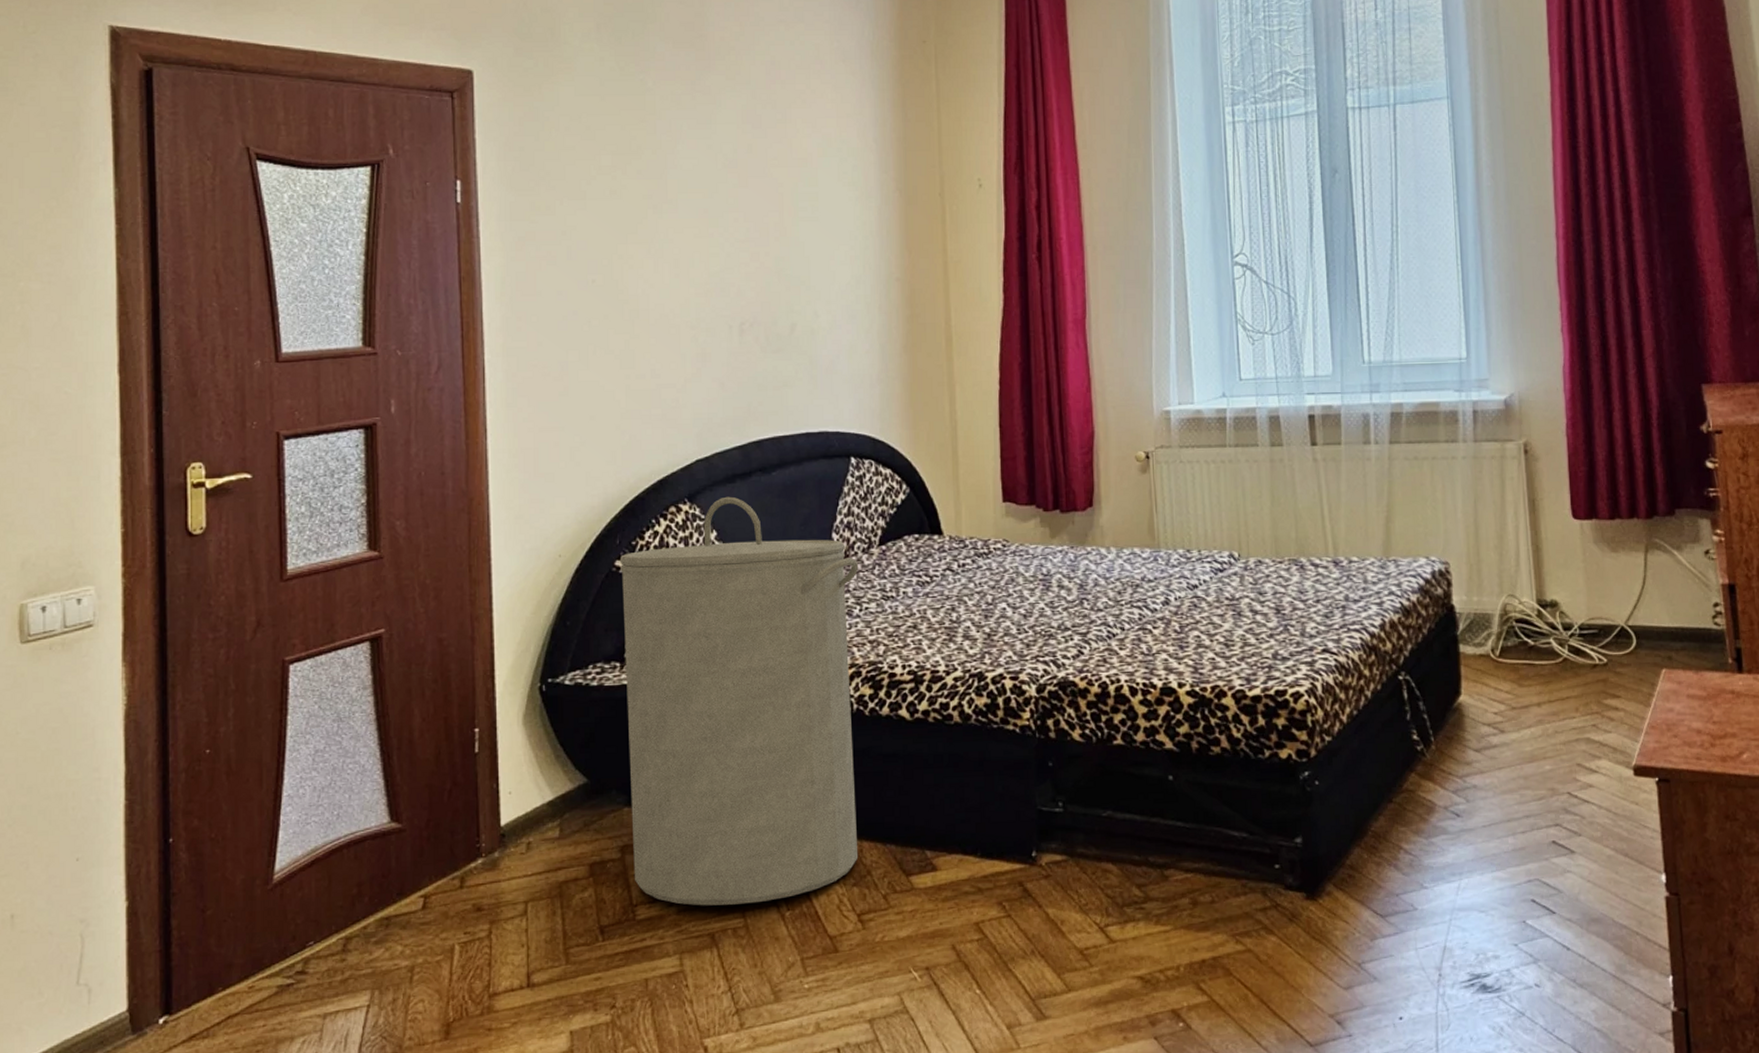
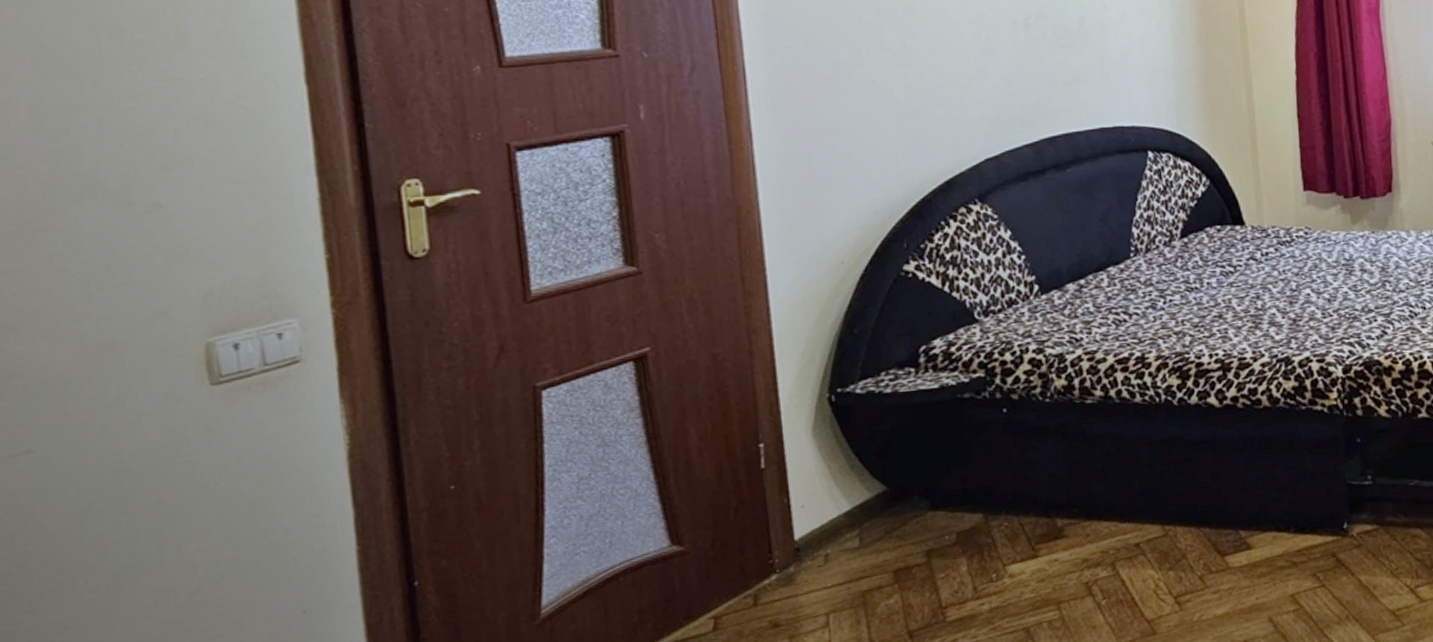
laundry hamper: present [619,496,859,906] -> none [908,195,1173,603]

